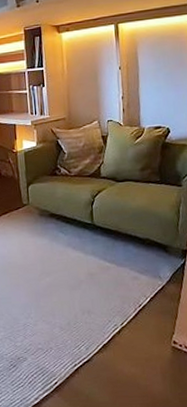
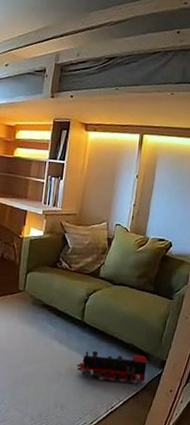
toy train: none [96,249,169,281] -> present [76,351,148,384]

